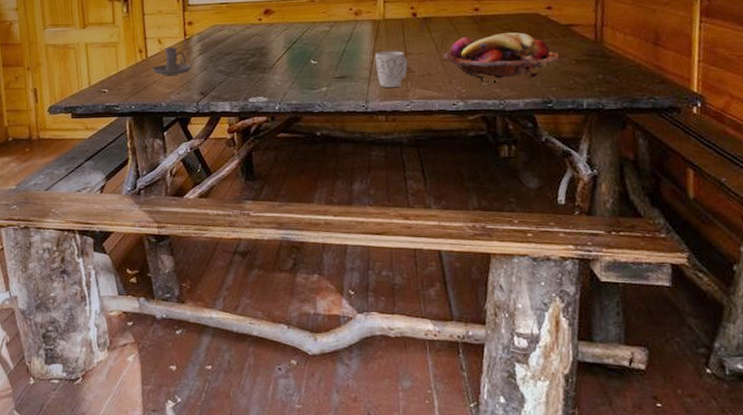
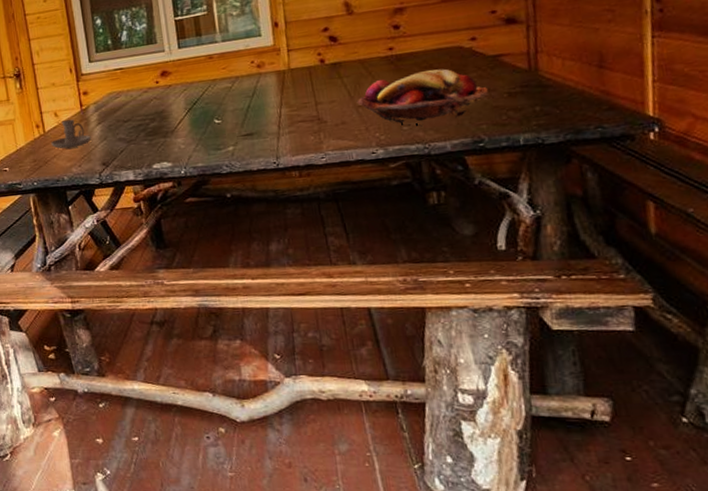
mug: present [375,51,408,88] -> none [283,101,320,142]

